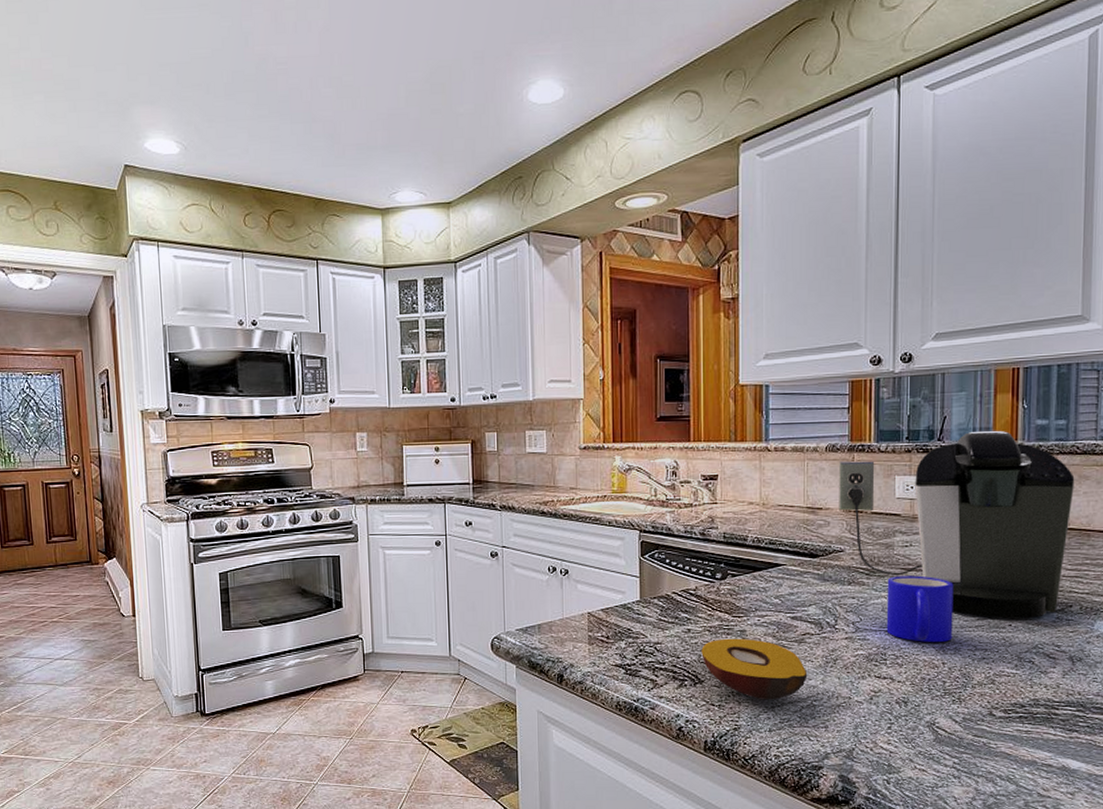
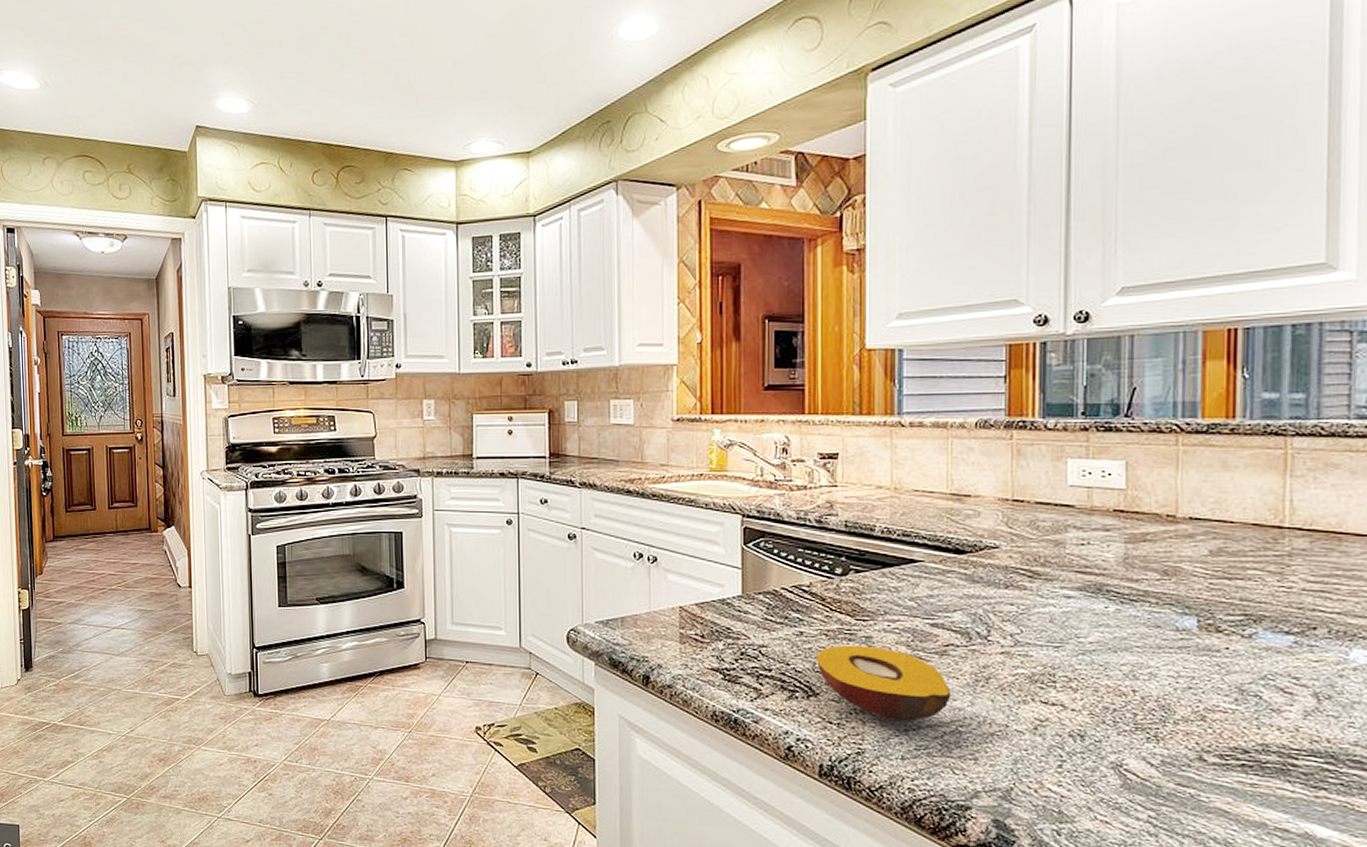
coffee maker: present [839,430,1075,618] -> none [993,405,1318,641]
mug: present [886,575,954,642] -> none [1055,580,1148,664]

